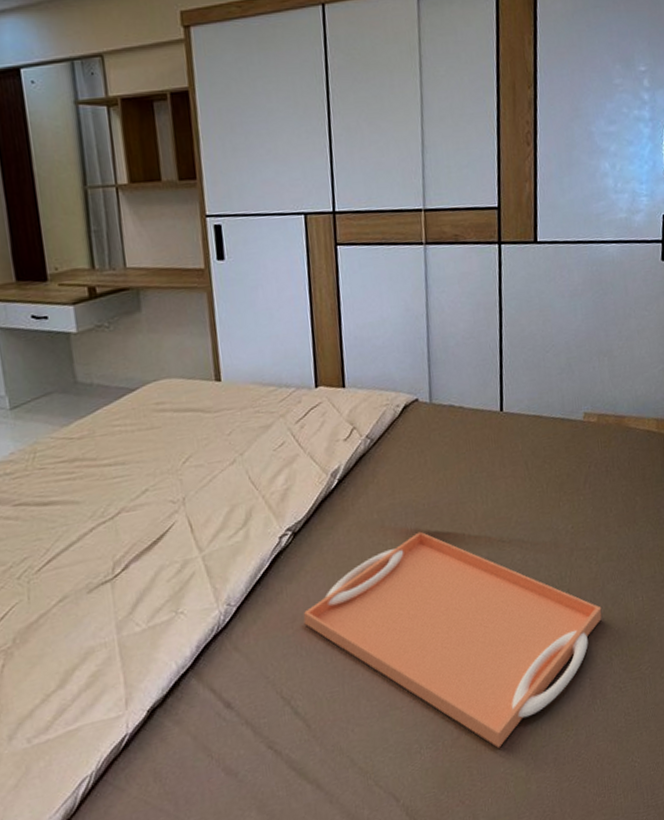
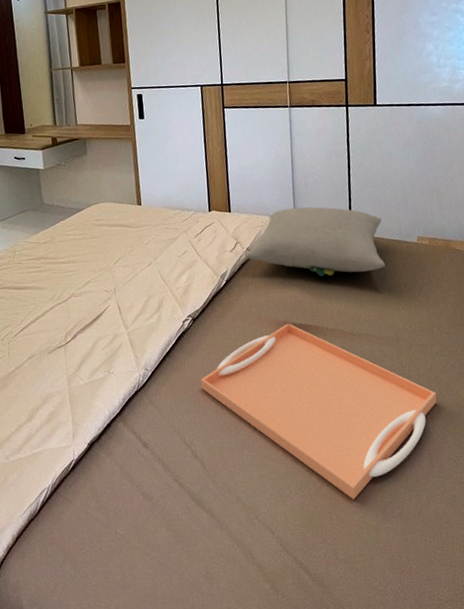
pillow: none [364,377,544,469] -> present [245,206,385,277]

